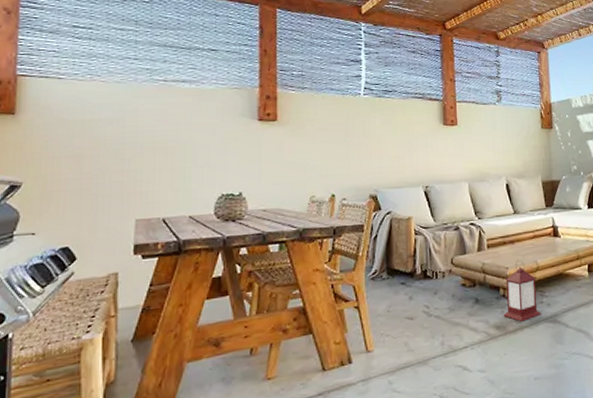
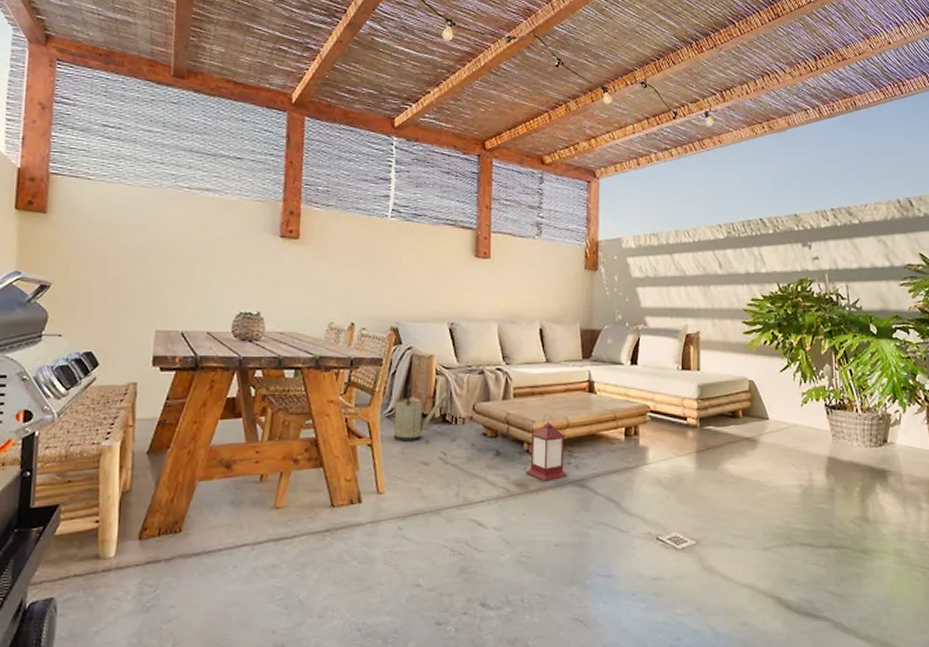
watering can: none [373,246,432,301] -> present [388,384,453,442]

